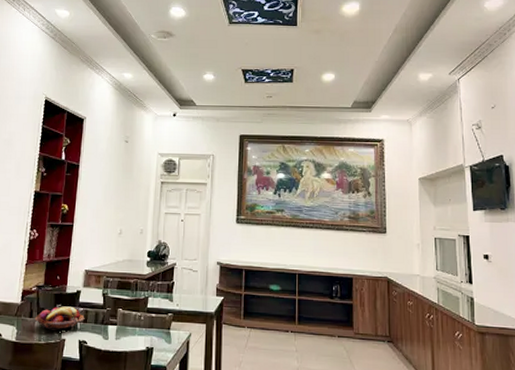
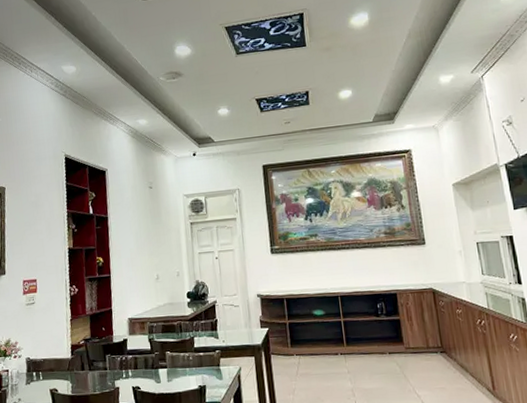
fruit basket: present [34,306,85,331] -> none [86,355,135,381]

